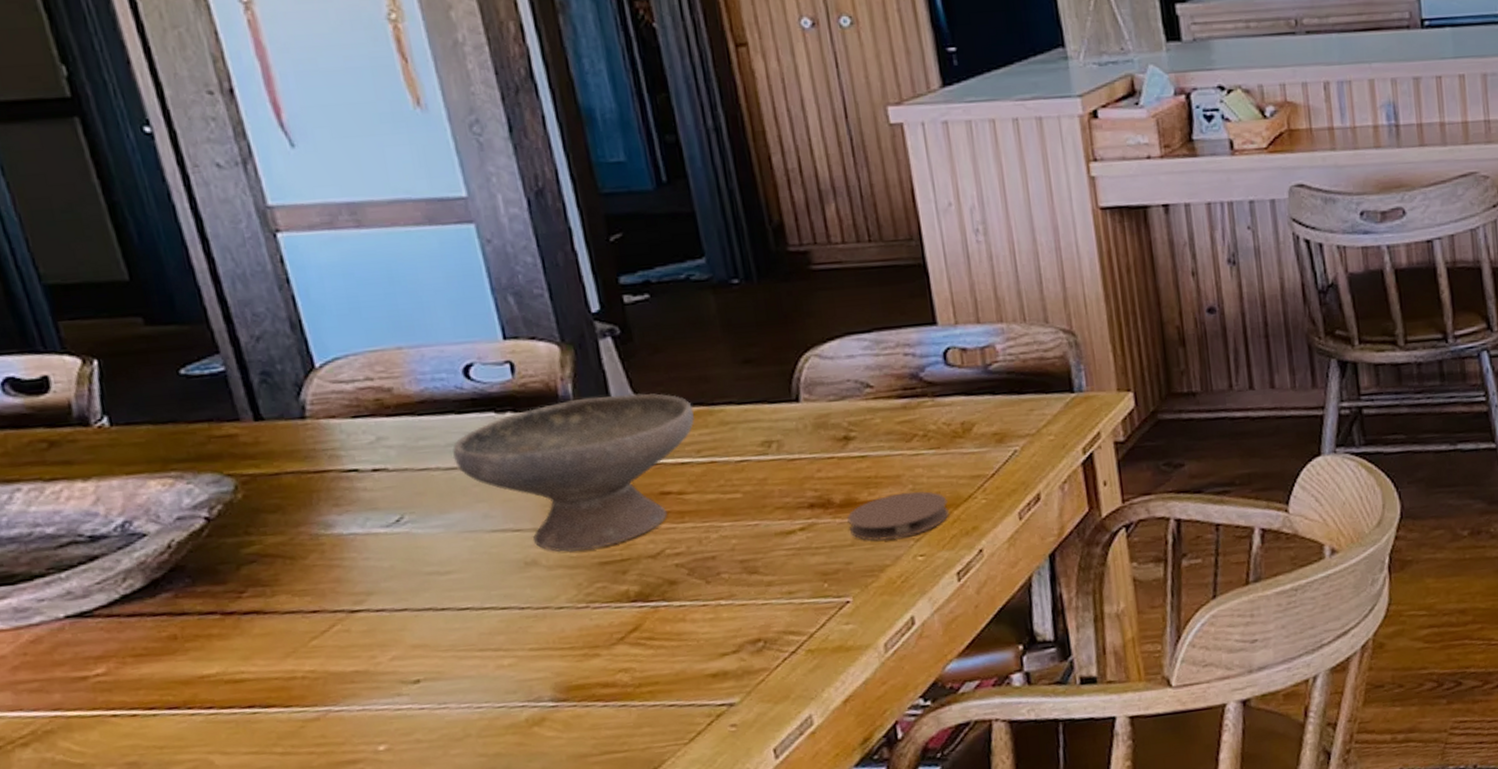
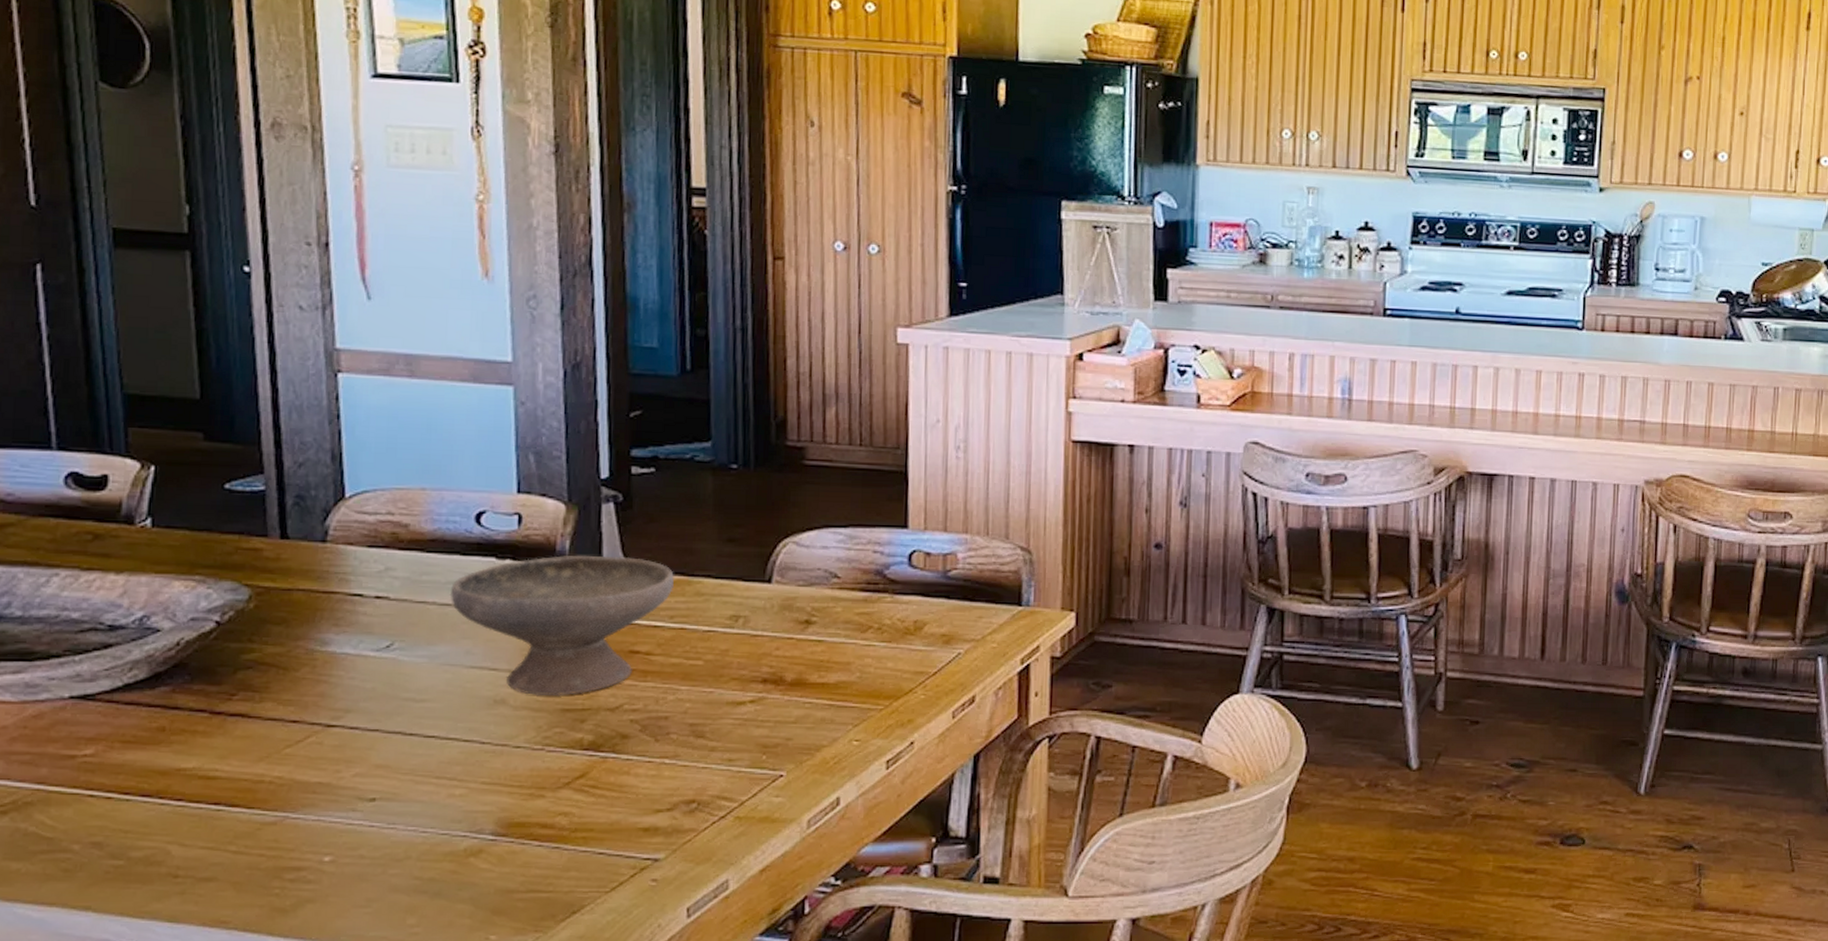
coaster: present [847,491,949,541] -> none [795,679,889,723]

